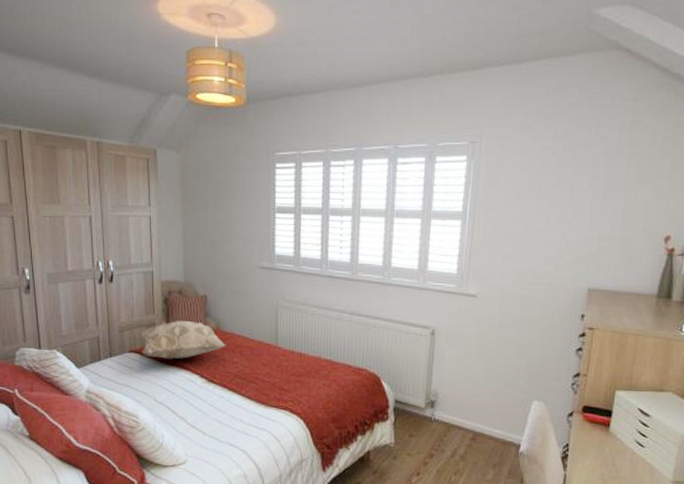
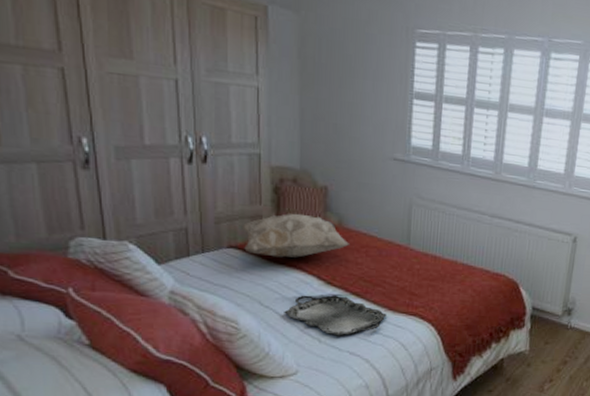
serving tray: none [174,391,260,429] -> present [284,294,387,336]

